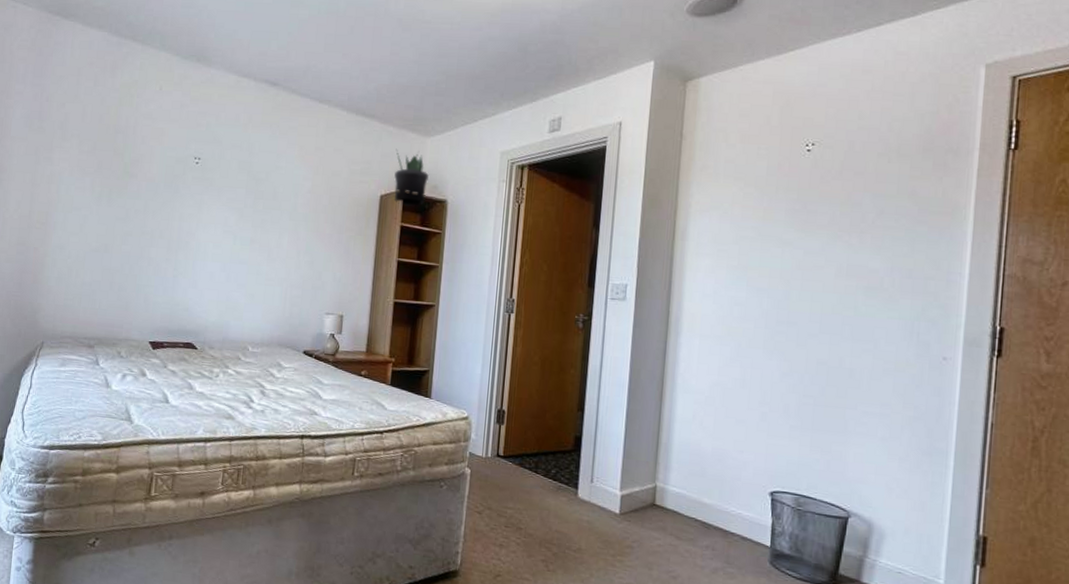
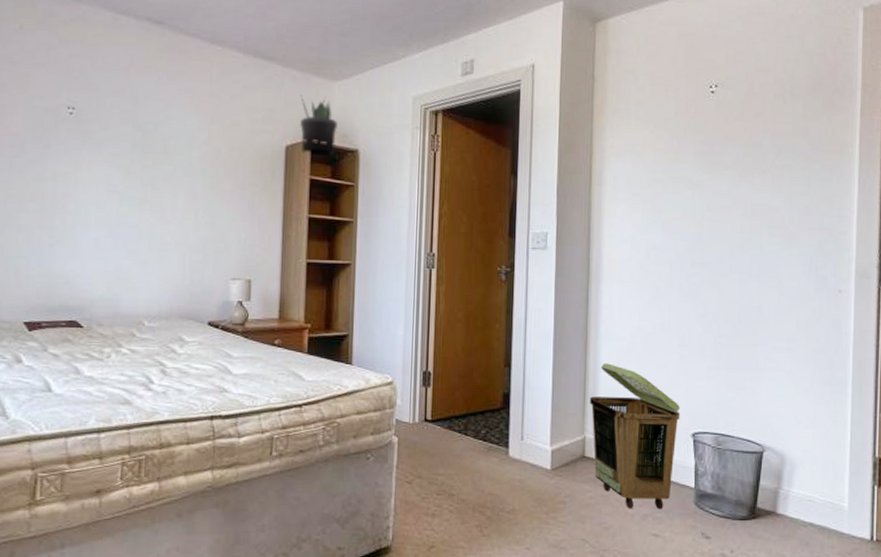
laundry basket: none [662,415,759,565] -> present [589,363,681,510]

